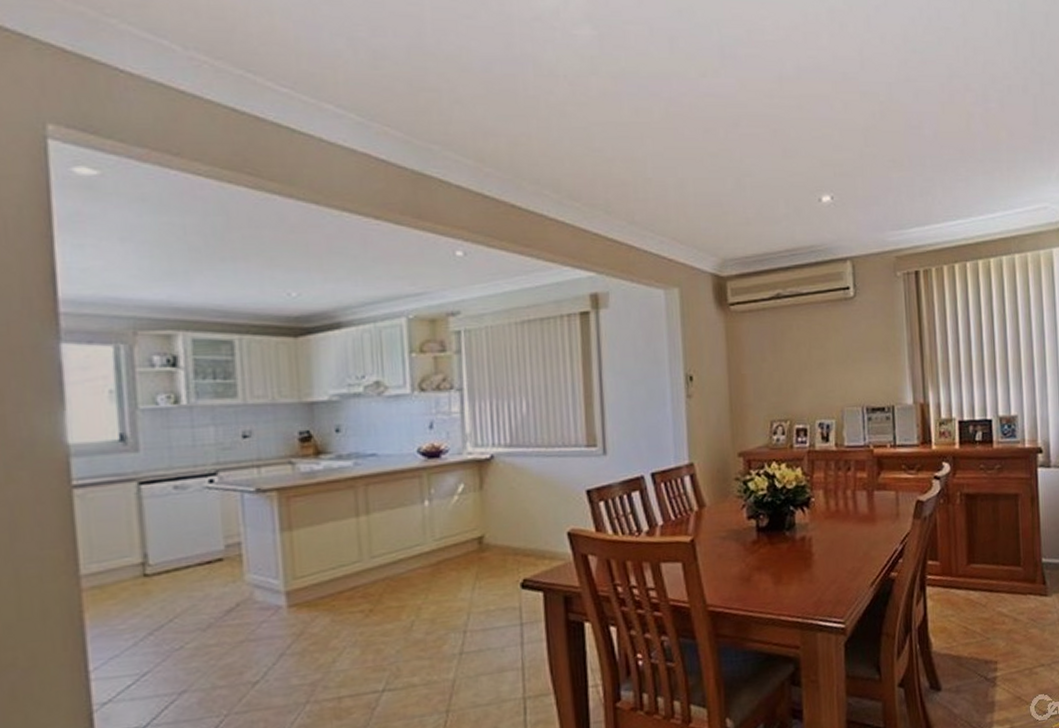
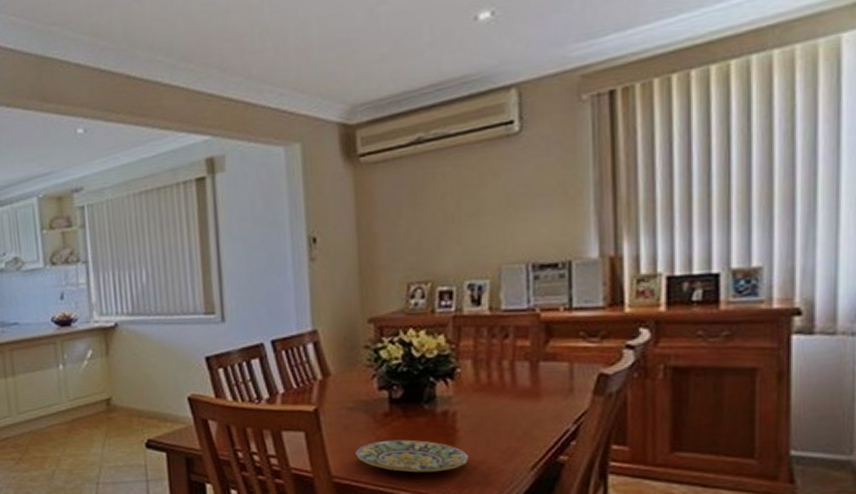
plate: none [728,564,823,596] -> present [356,439,469,473]

